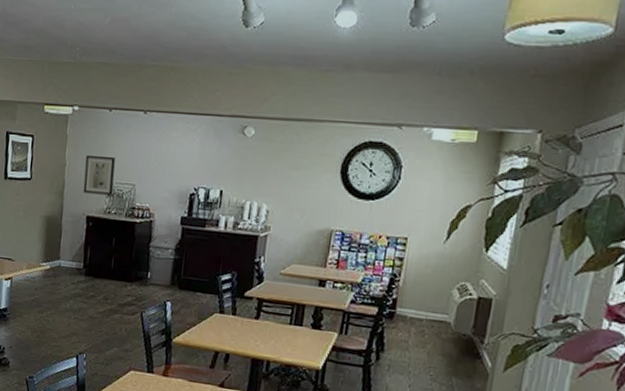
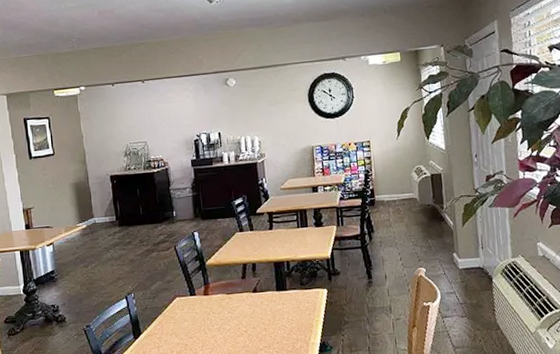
wall art: present [83,155,115,196] -> none [100,122,129,157]

